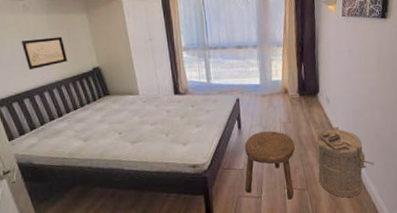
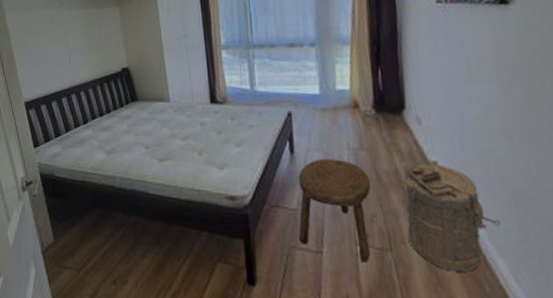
wall art: present [21,36,68,71] -> none [54,33,97,70]

